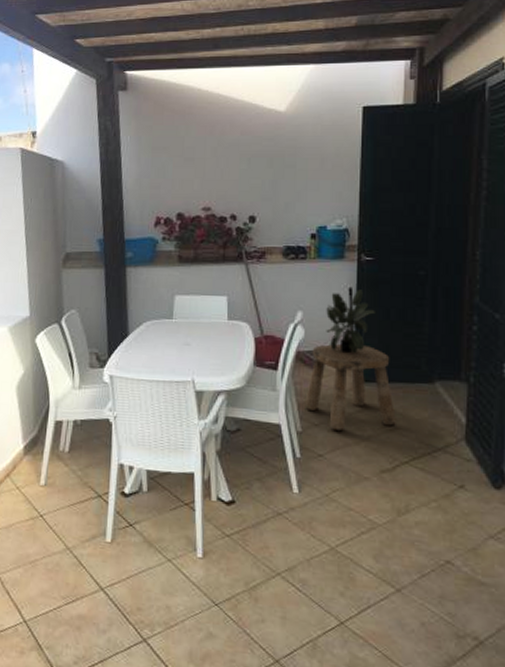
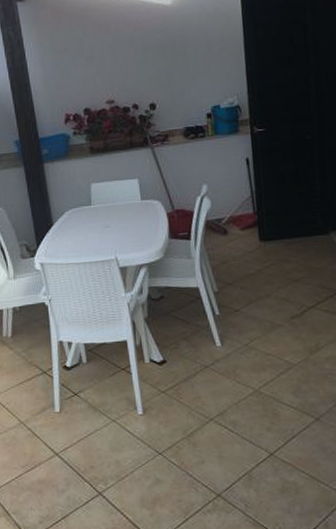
stool: present [305,344,396,430] -> none [218,207,300,286]
potted plant: present [326,290,377,354] -> none [228,158,273,218]

